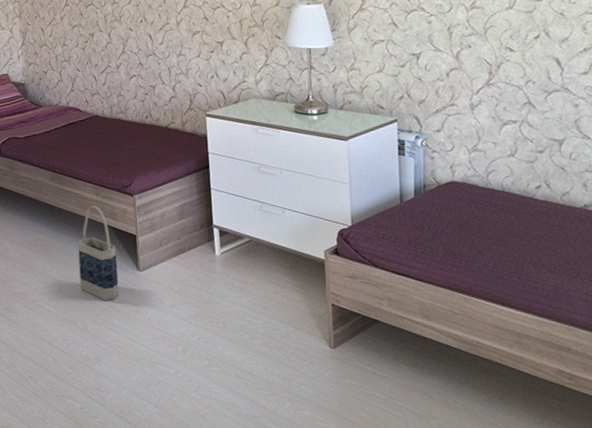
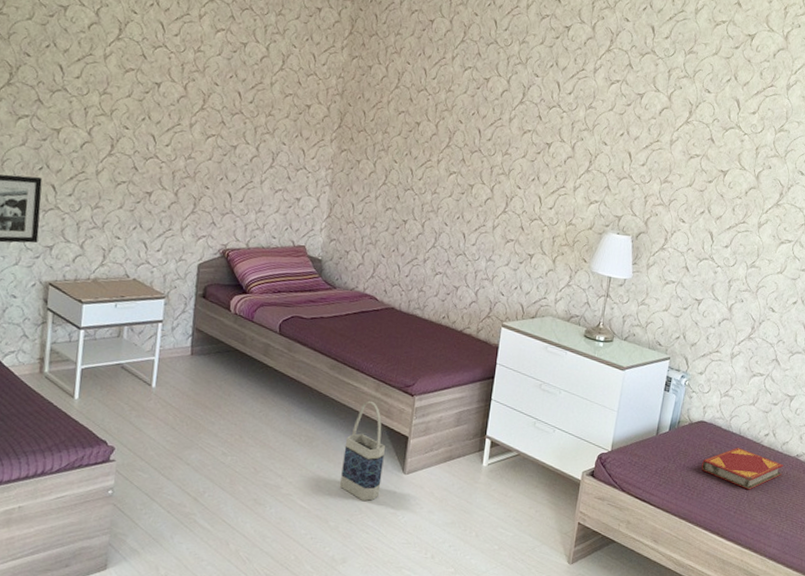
hardback book: none [463,205,570,251] -> present [701,447,784,490]

